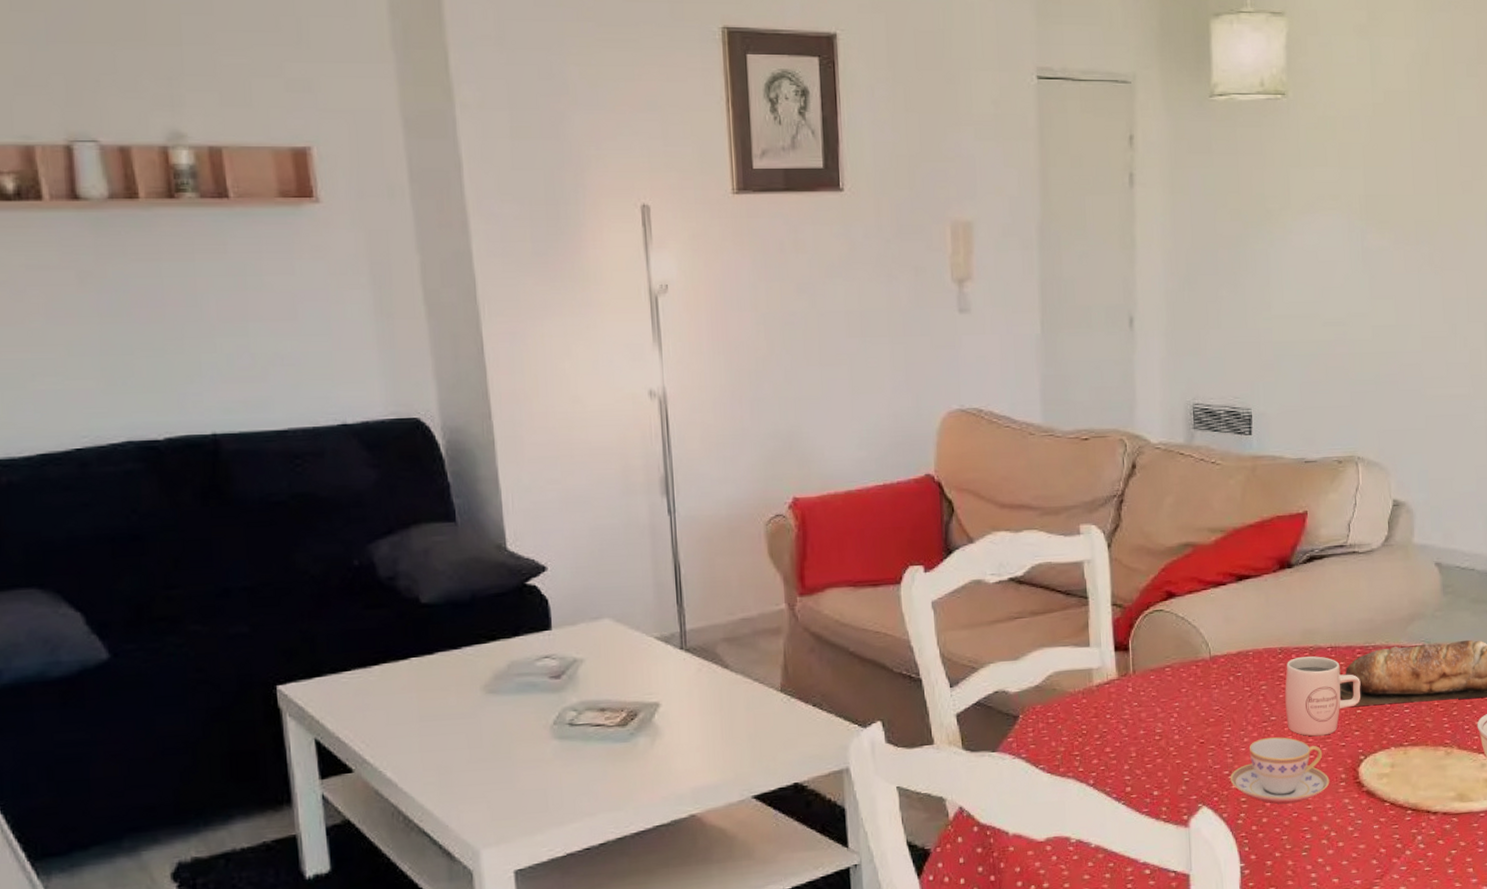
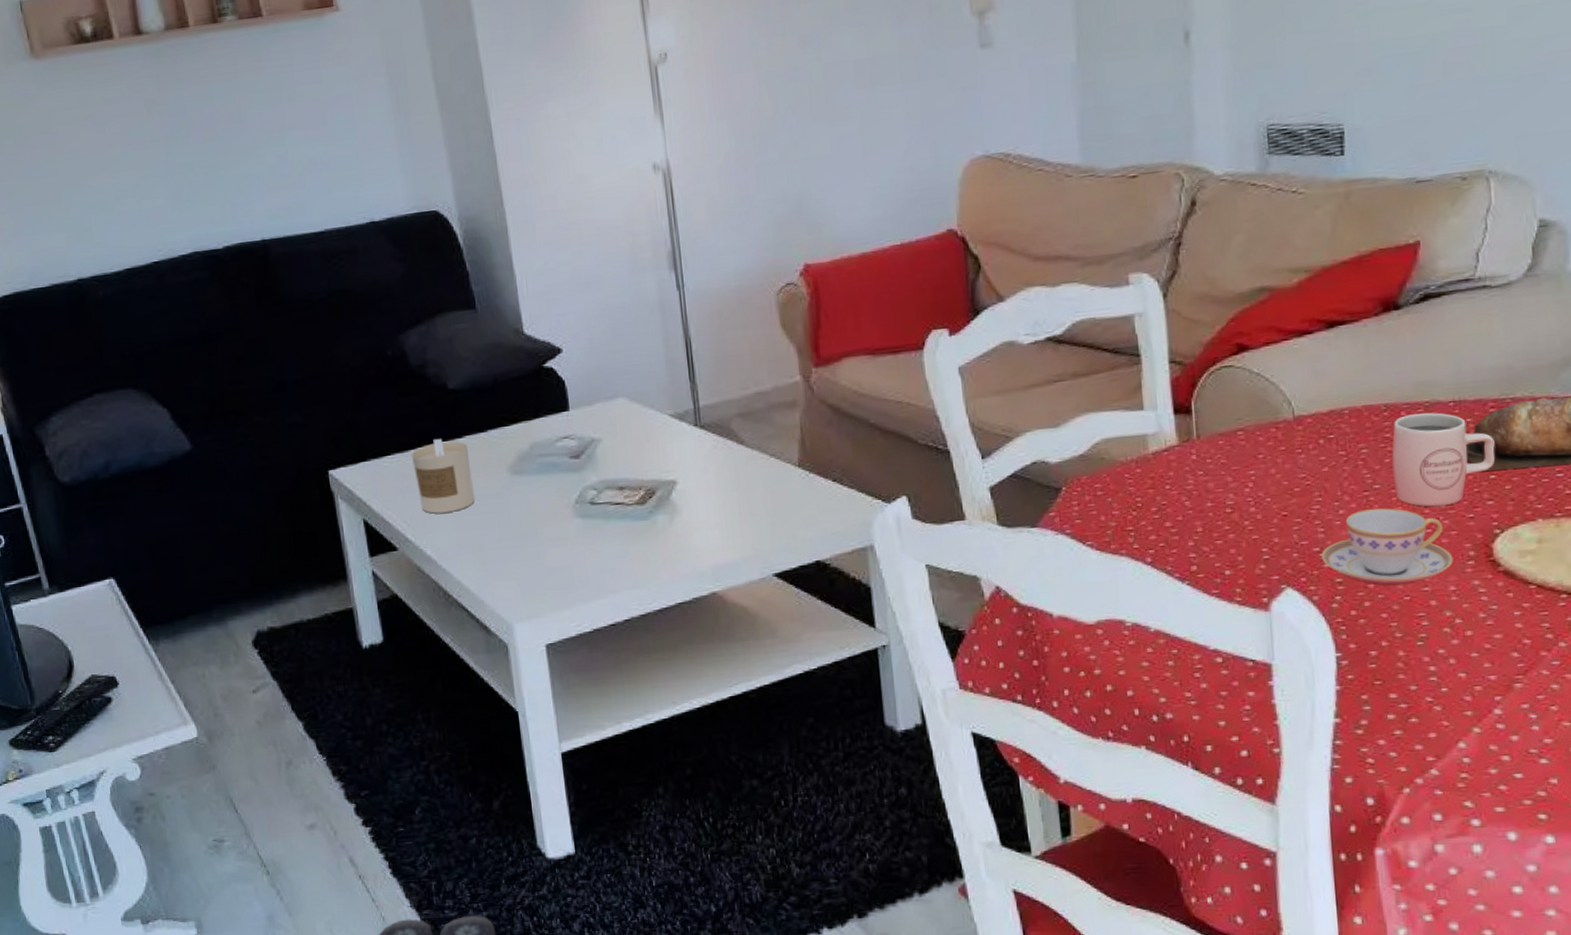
candle: none [374,654,444,734] -> present [411,438,475,514]

